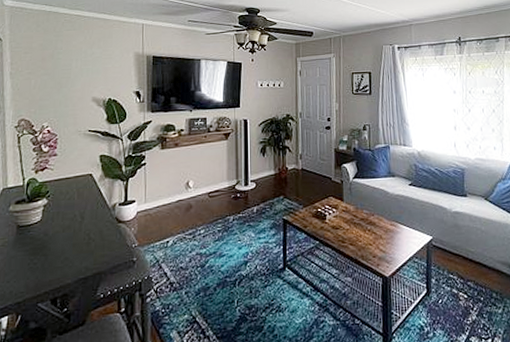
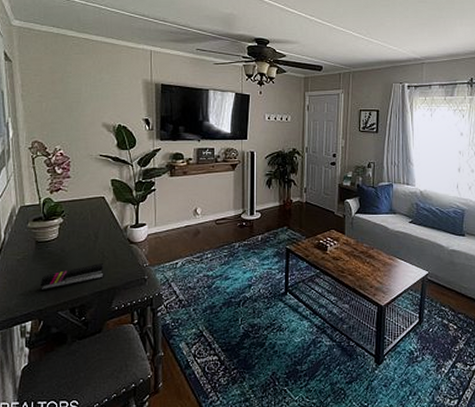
stapler: none [19,246,91,280] -> present [39,263,105,291]

